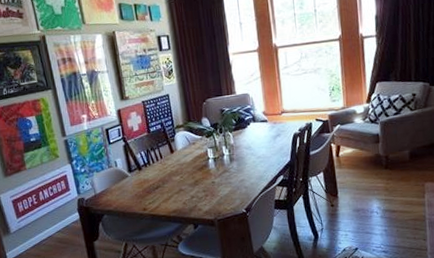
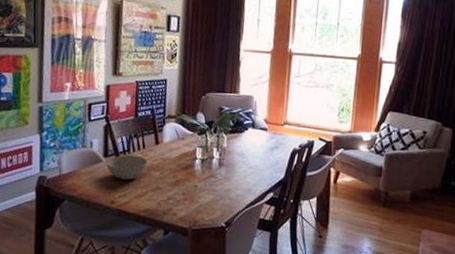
bowl: none [132,165,168,189] -> present [106,154,148,180]

